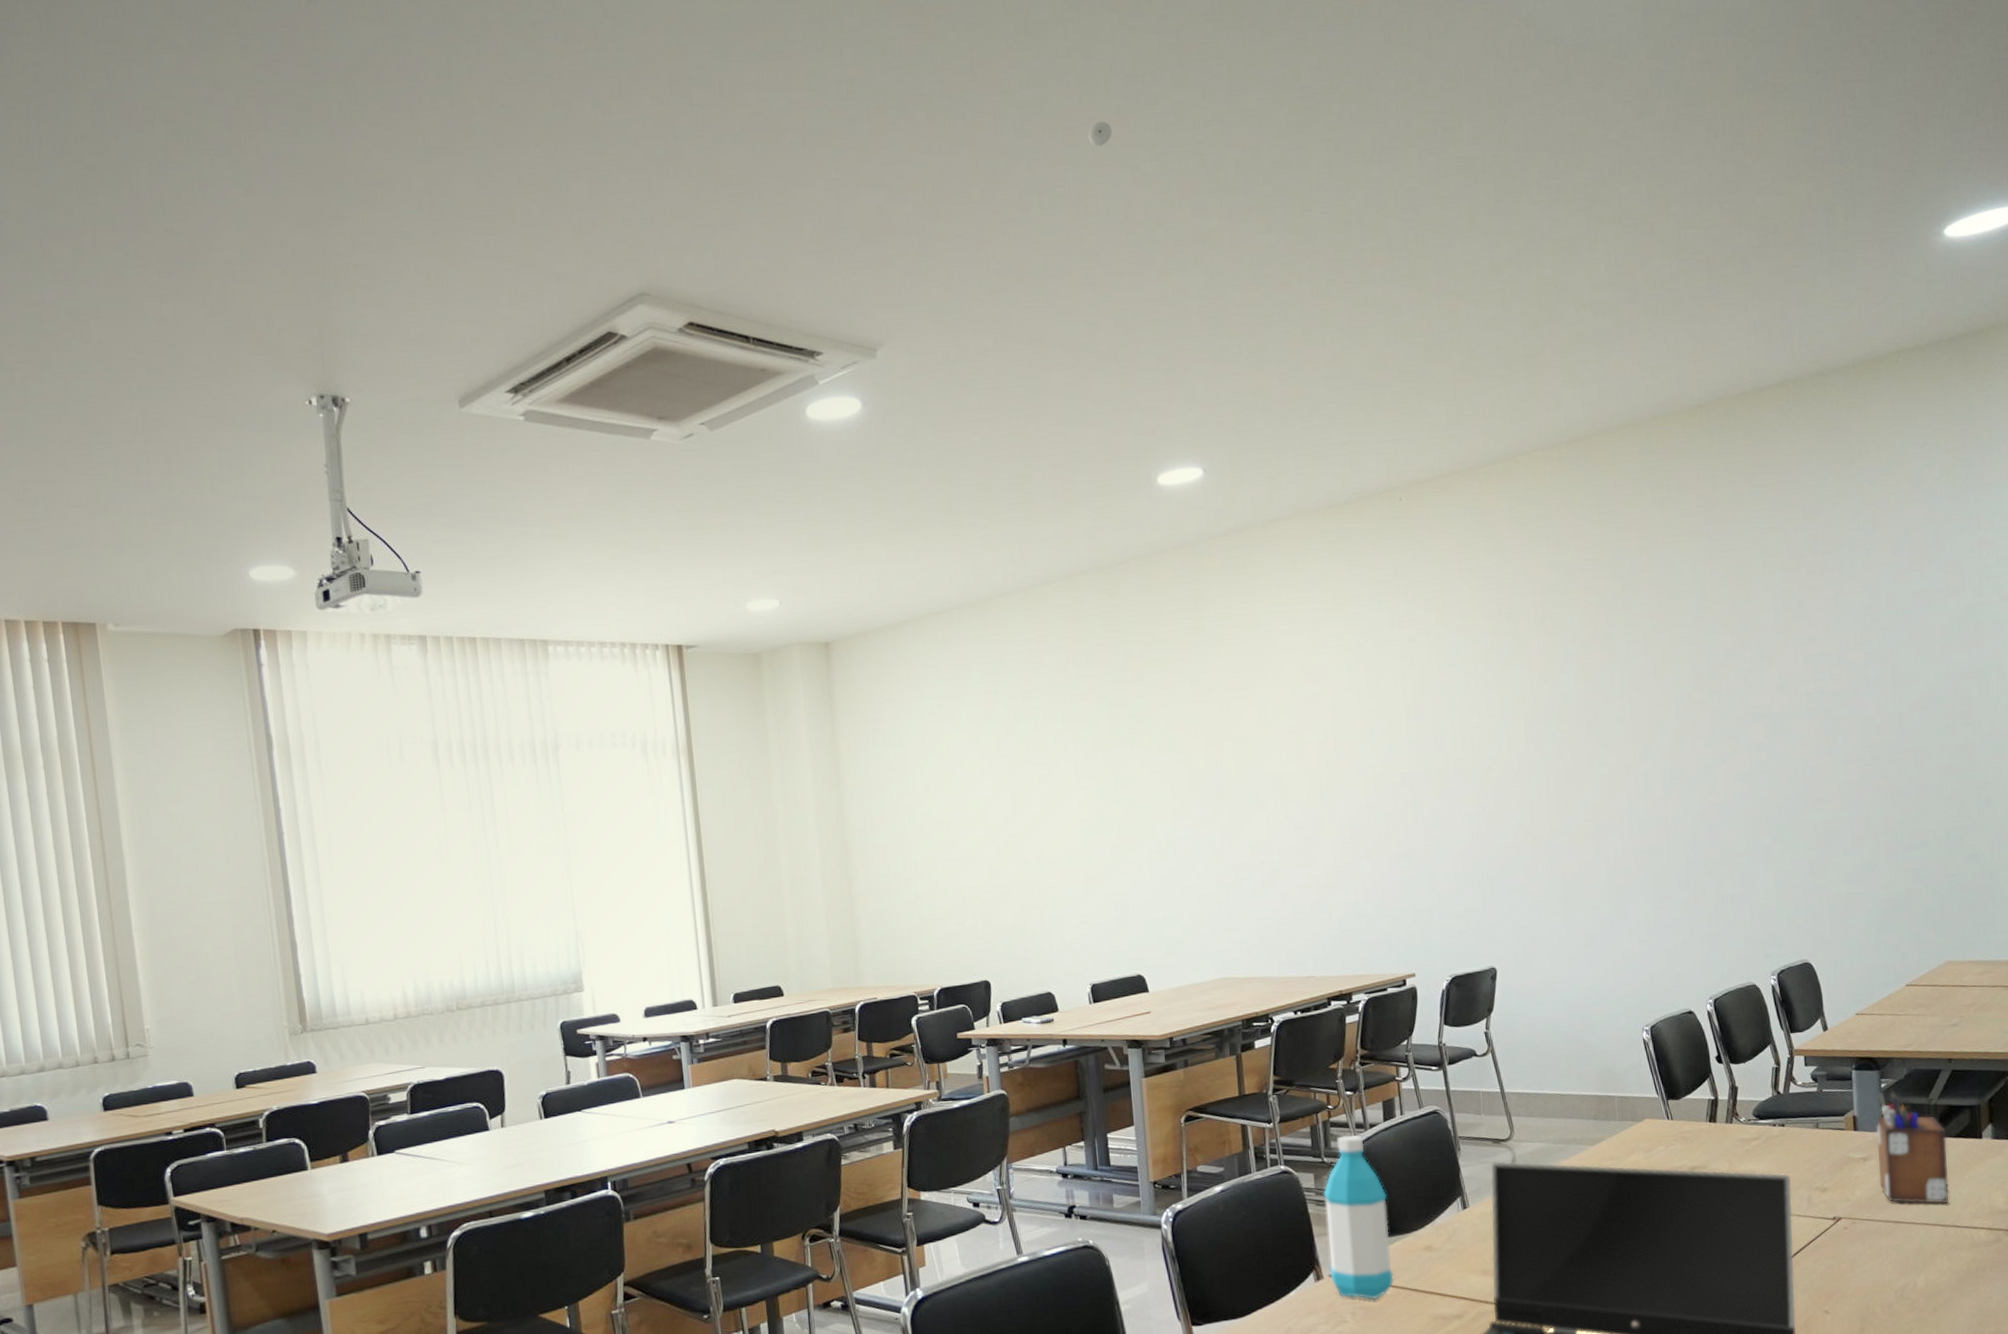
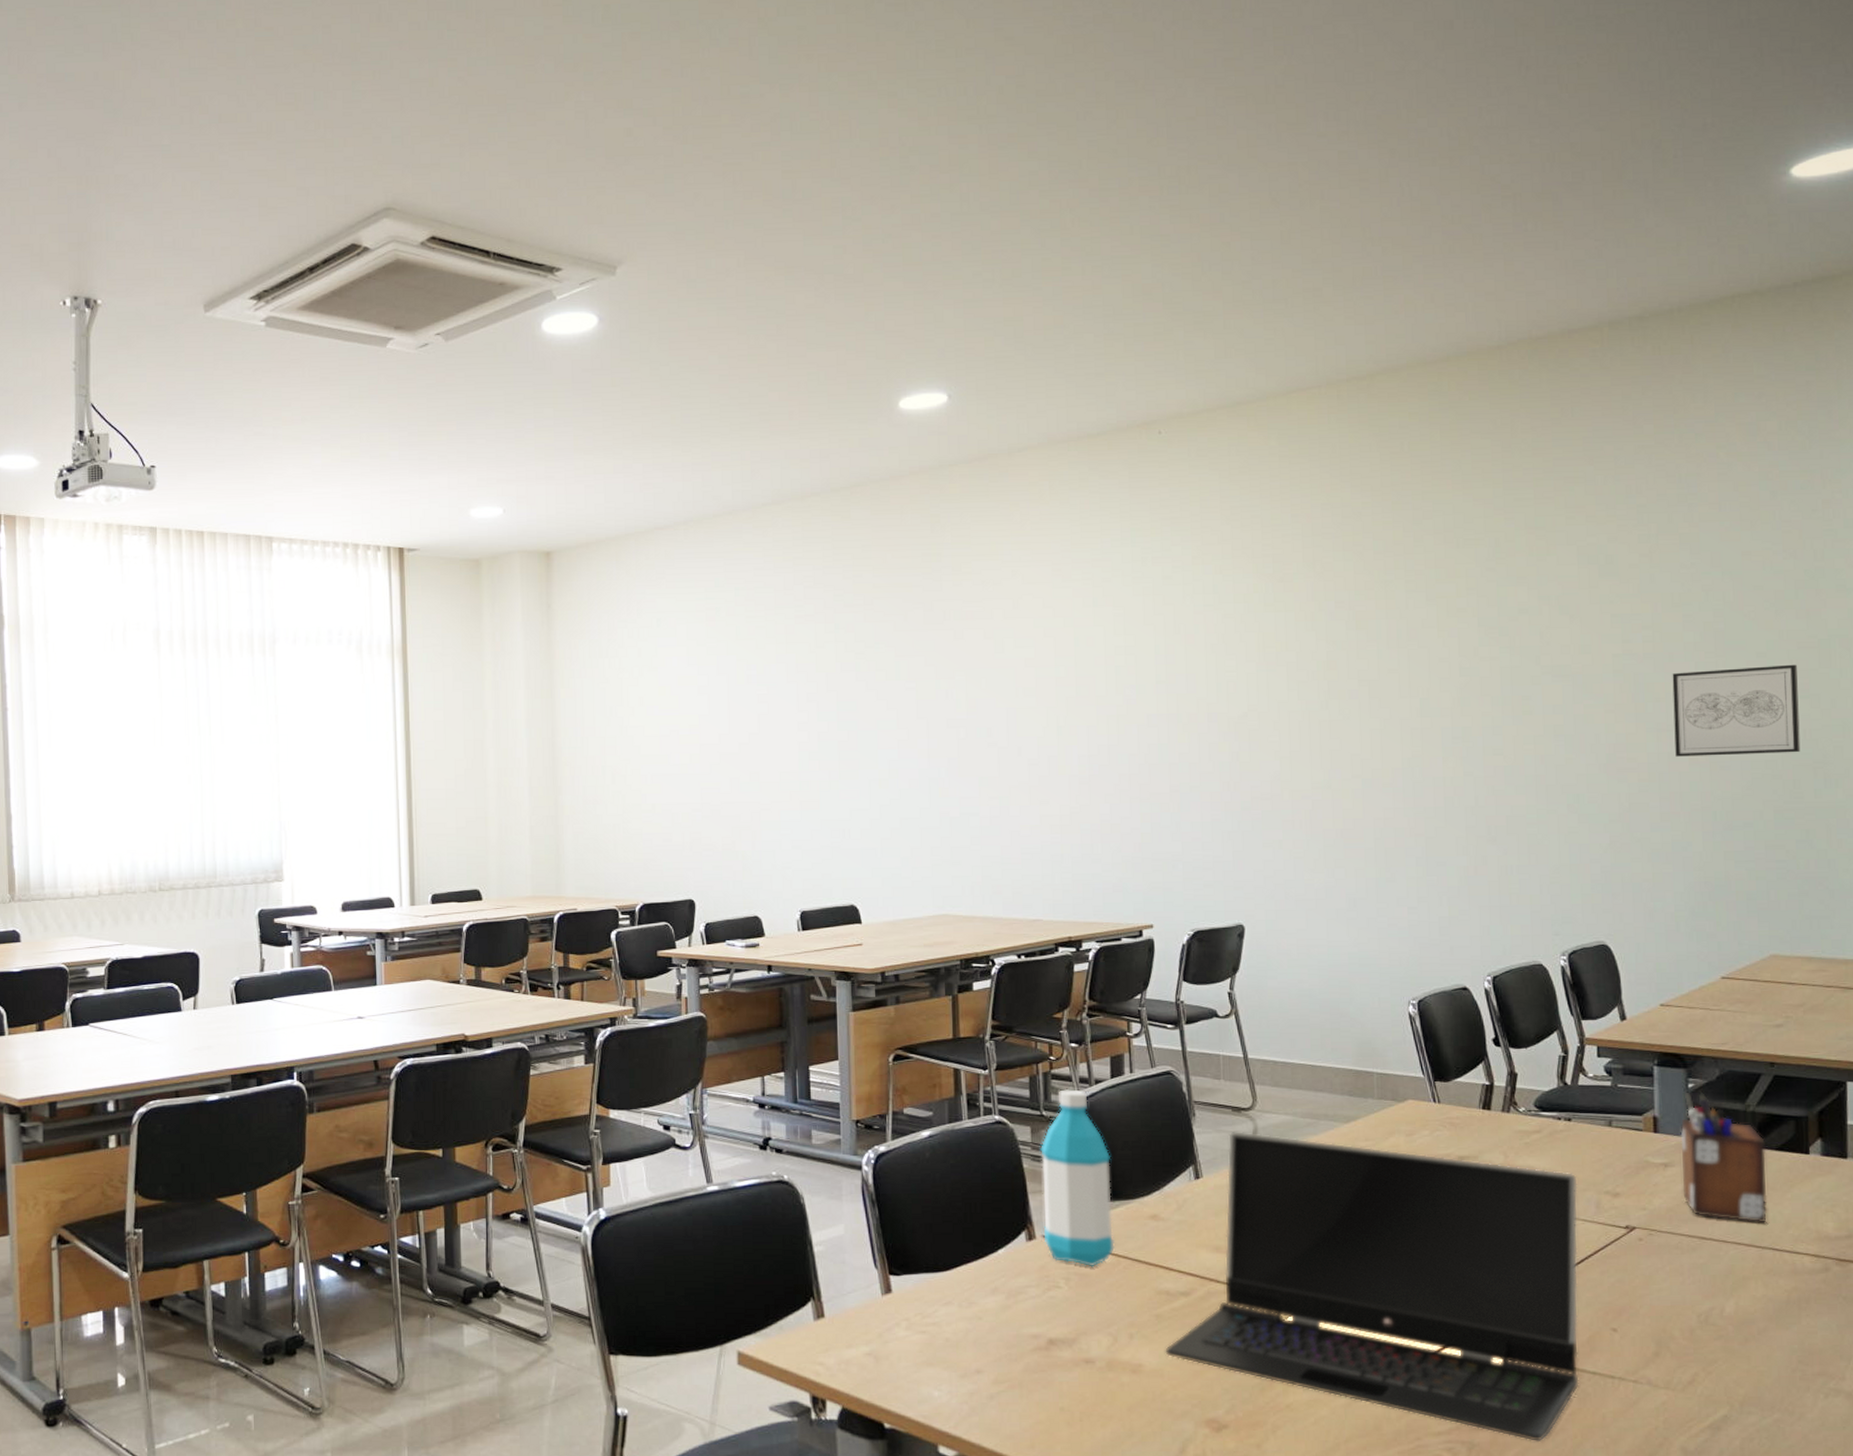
smoke detector: present [1088,121,1112,146] -> none [845,48,870,73]
wall art: none [1857,694,1966,785] -> present [1672,664,1801,757]

